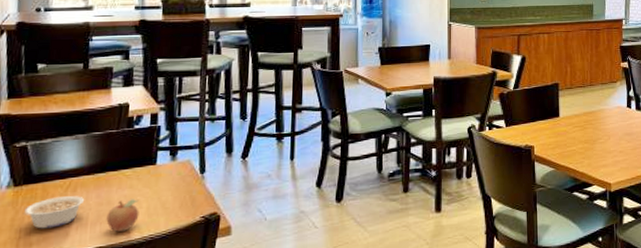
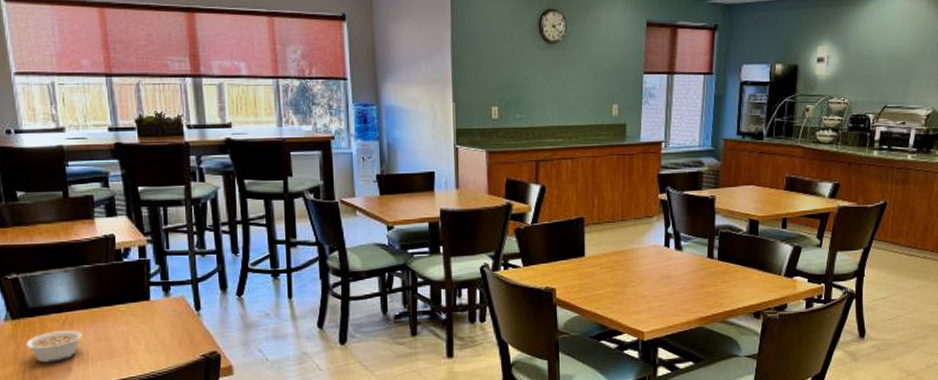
fruit: present [106,199,139,232] -> none [106,335,139,368]

